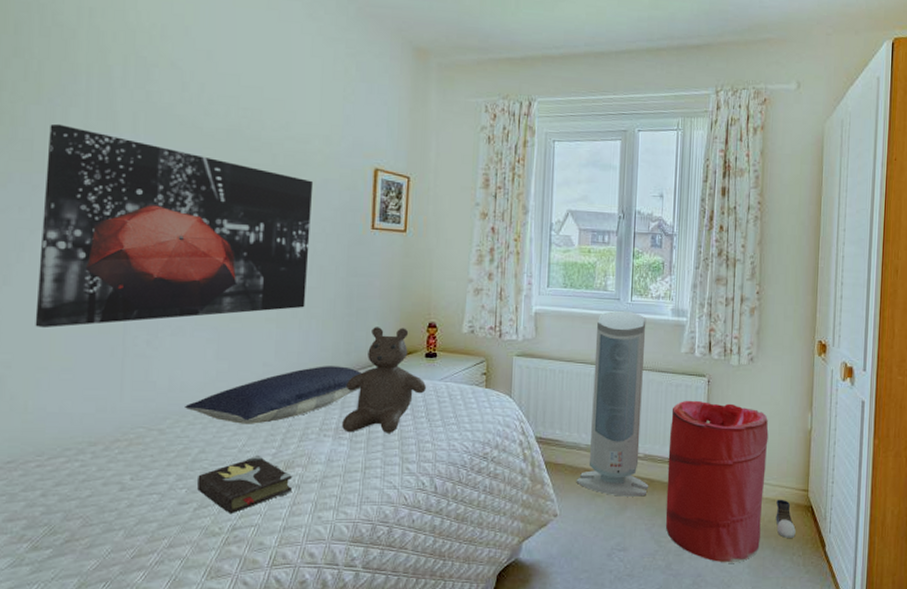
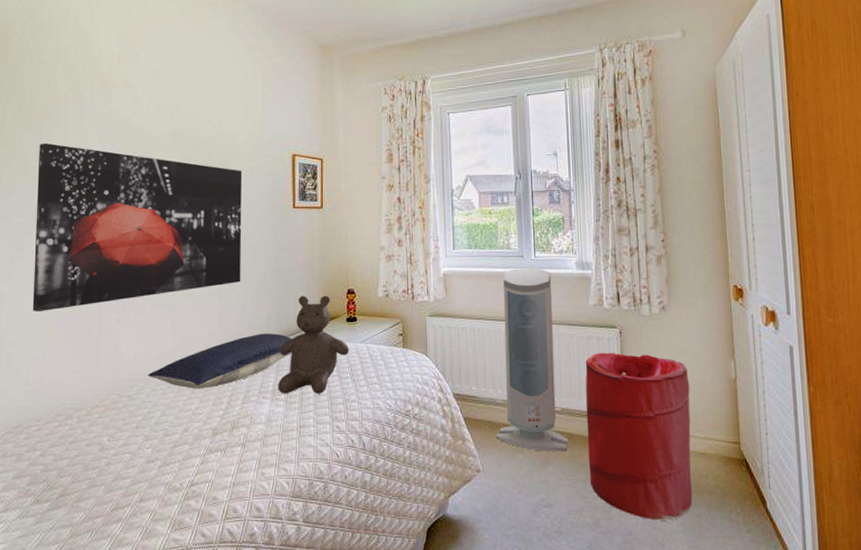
hardback book: present [197,456,293,514] -> none [161,417,239,471]
shoe: present [775,499,796,539] -> none [706,452,731,495]

